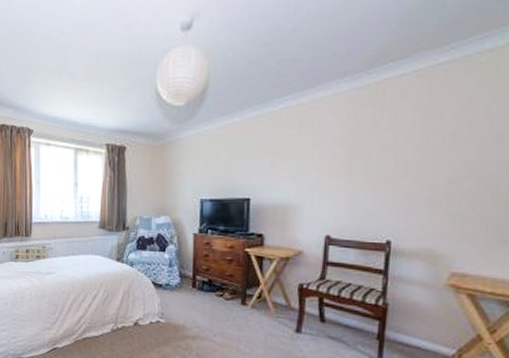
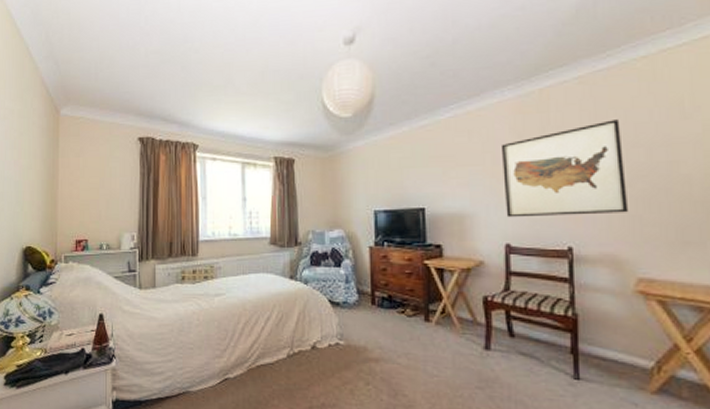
wall art: none [329,115,456,211] -> present [500,119,629,218]

